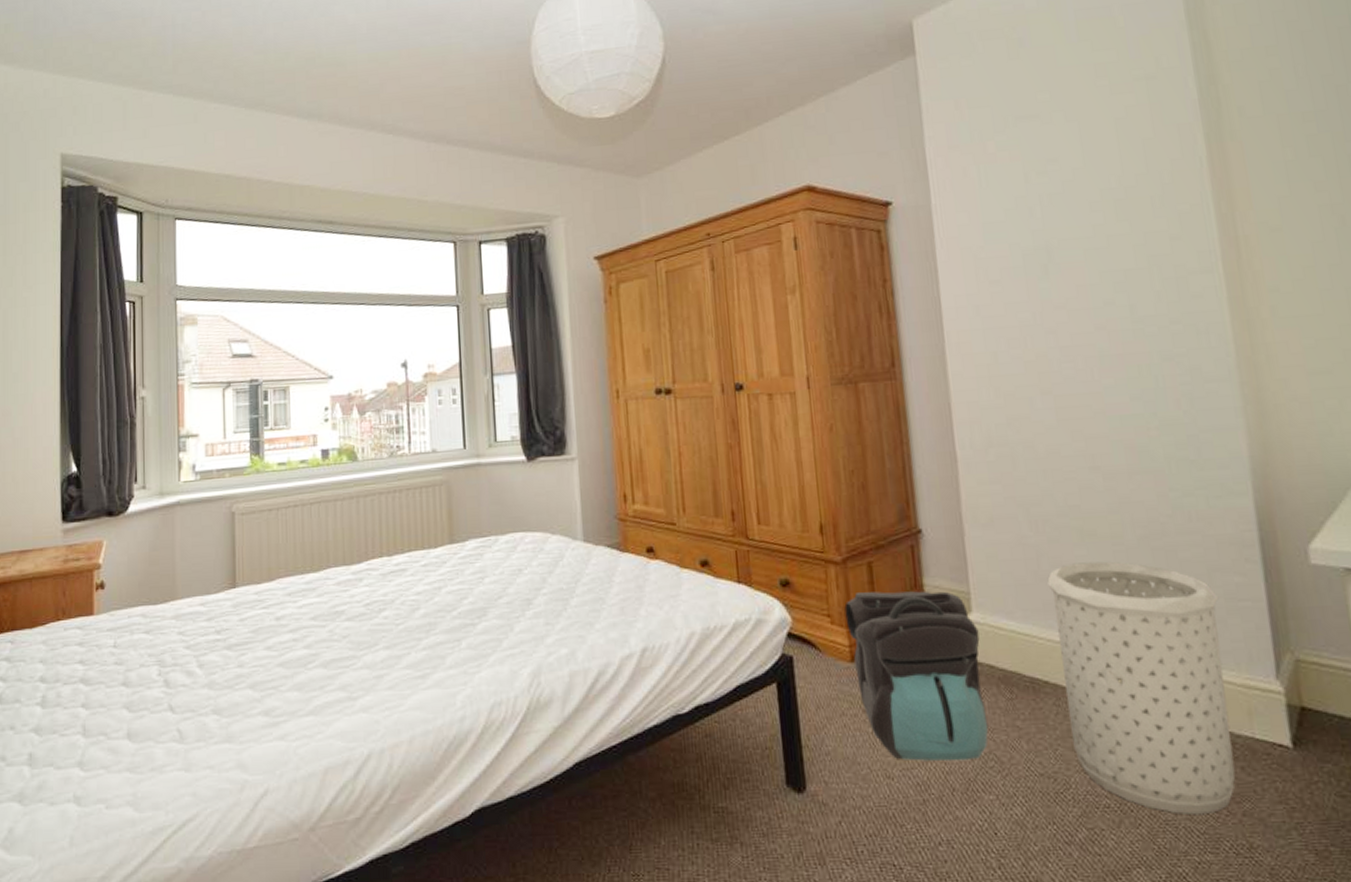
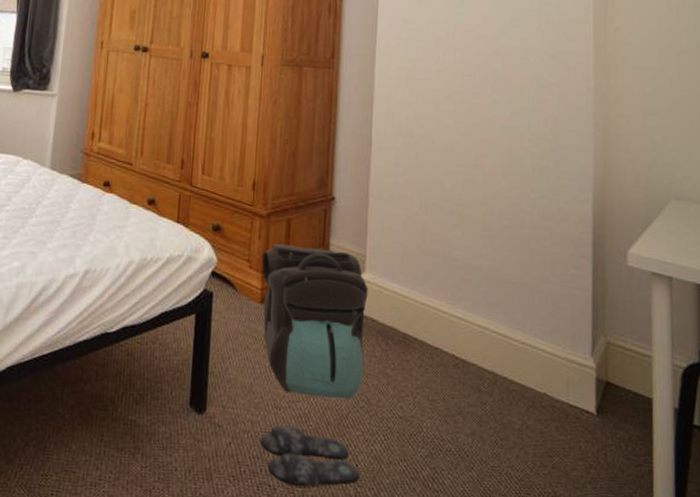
slippers: none [875,796,1001,862] -> present [260,425,360,486]
laundry basket: present [1047,561,1235,815] -> none [428,241,557,465]

